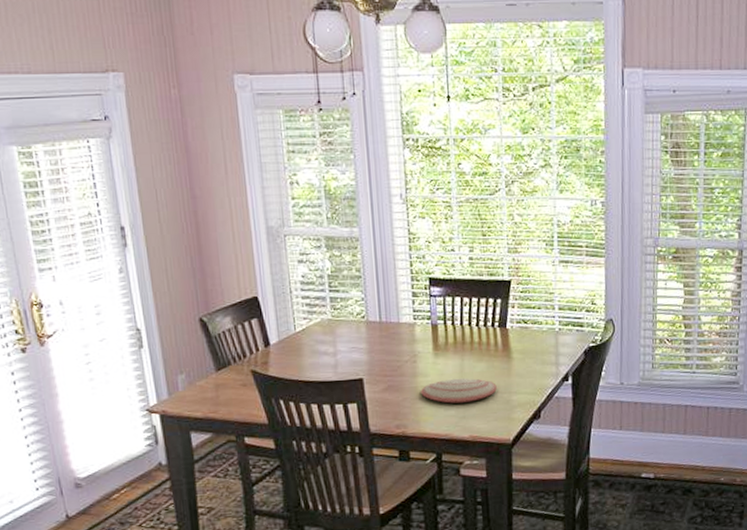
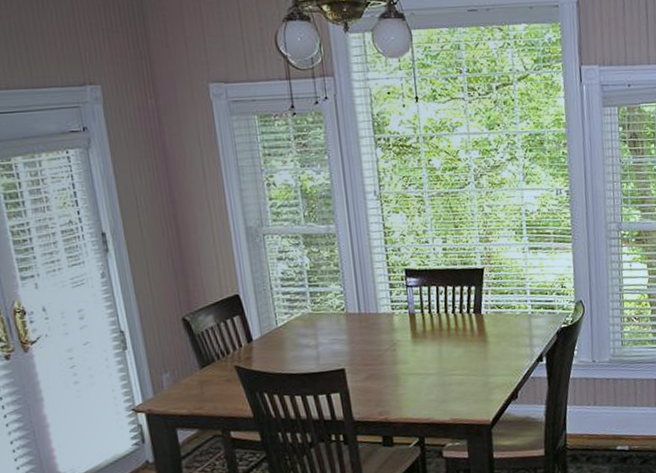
plate: present [421,378,497,404] -> none [401,363,475,389]

